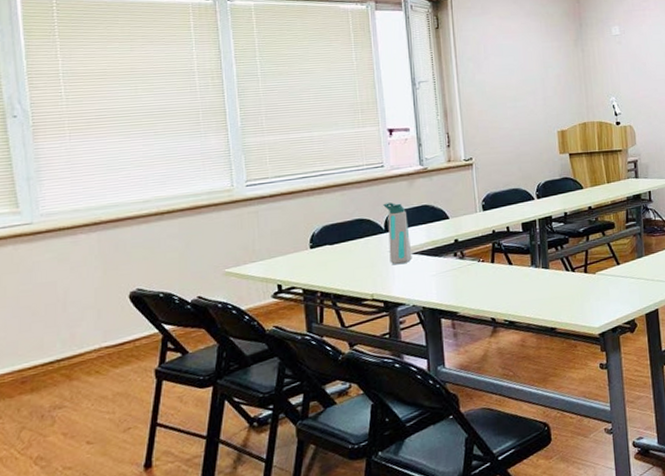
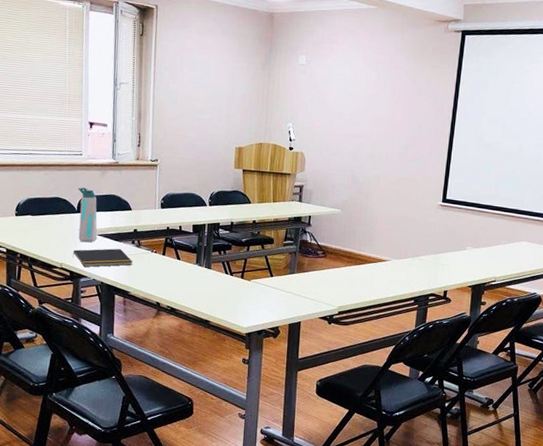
notepad: none [384,264,458,294] -> present [72,248,133,268]

